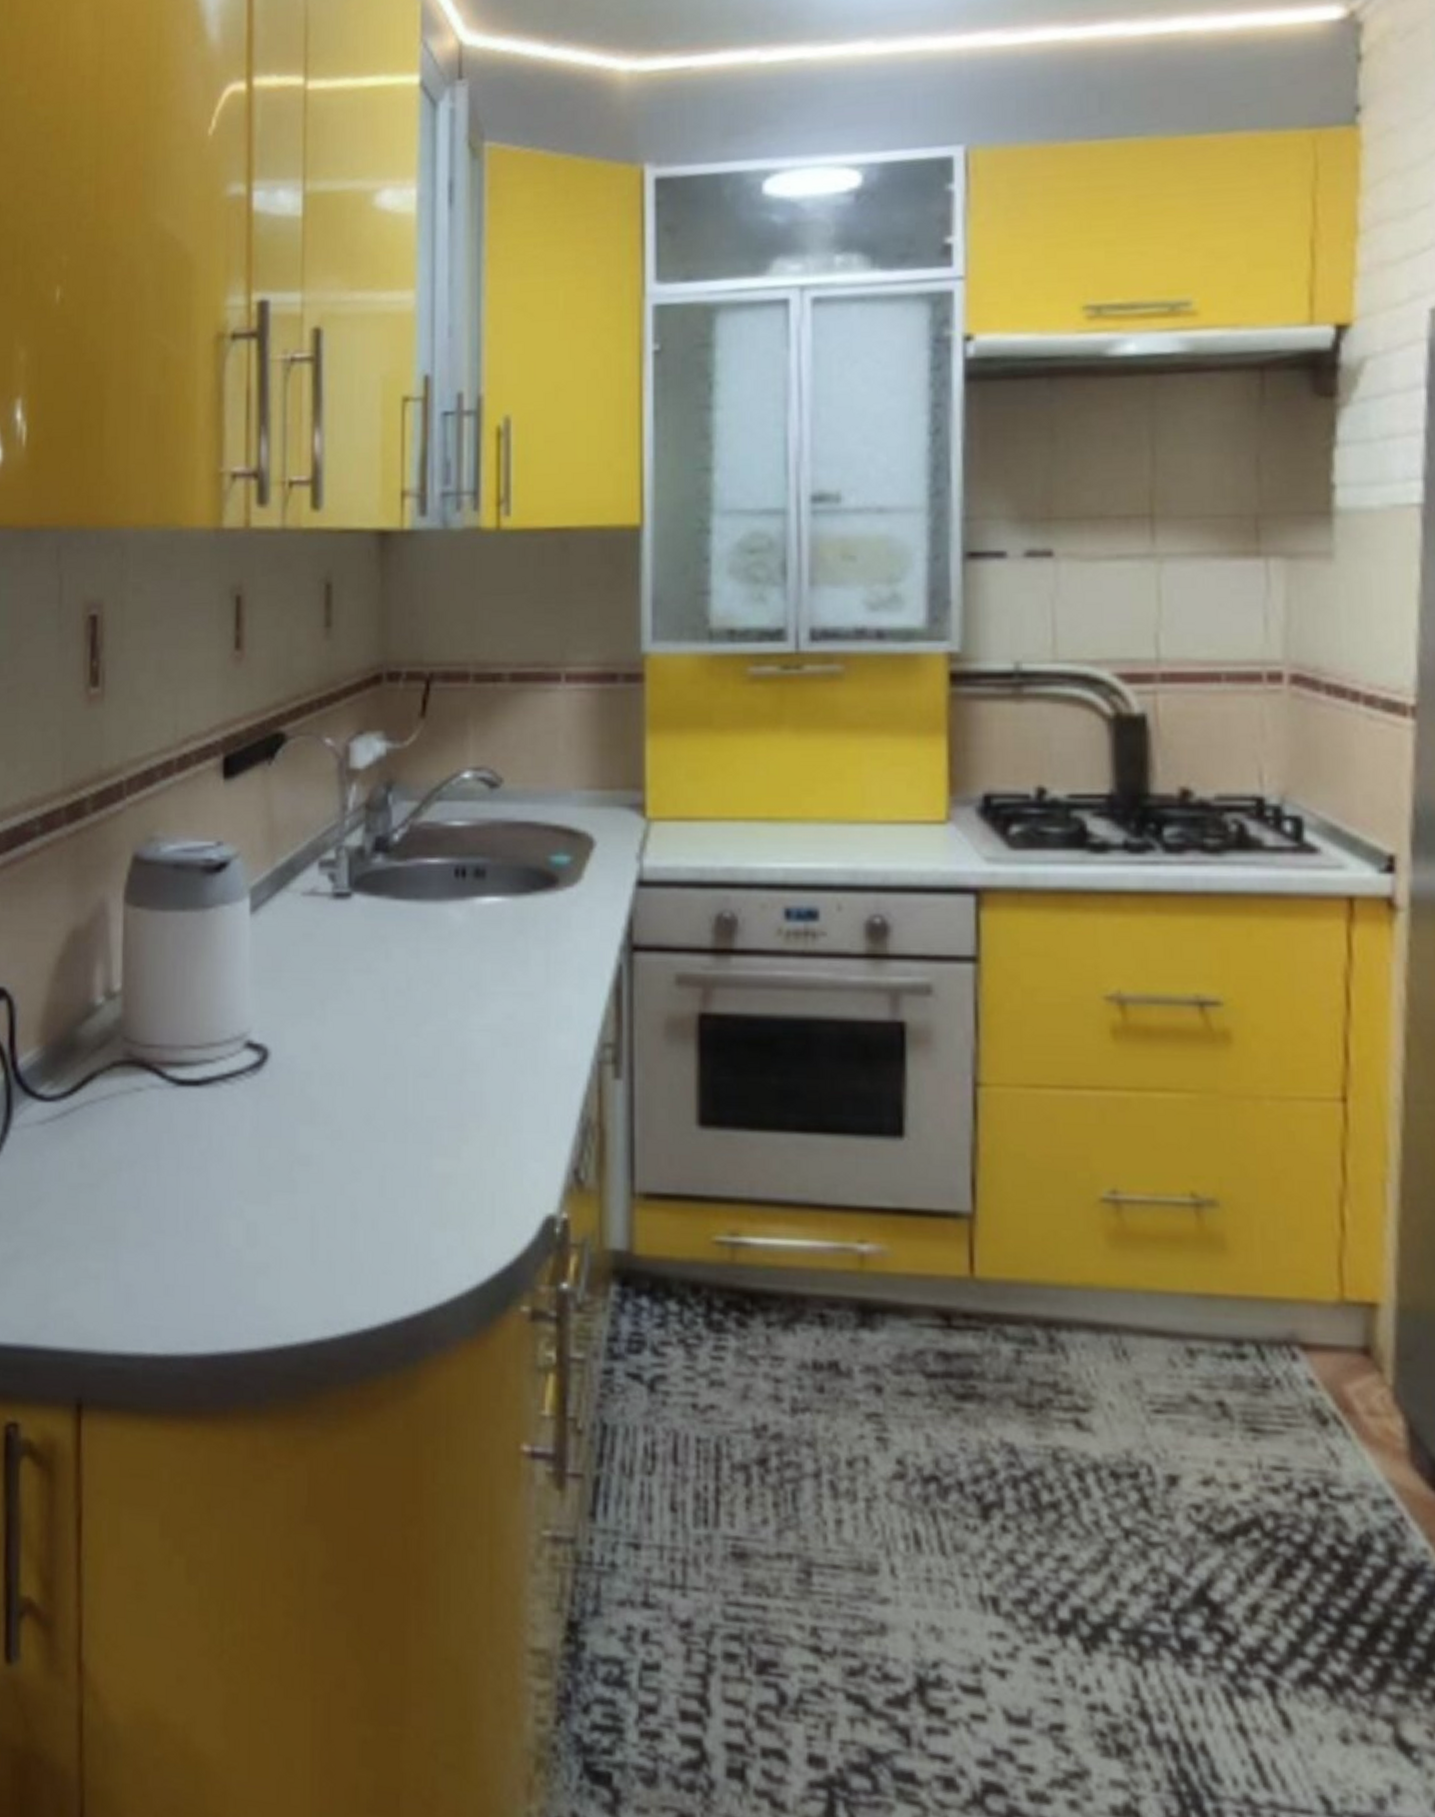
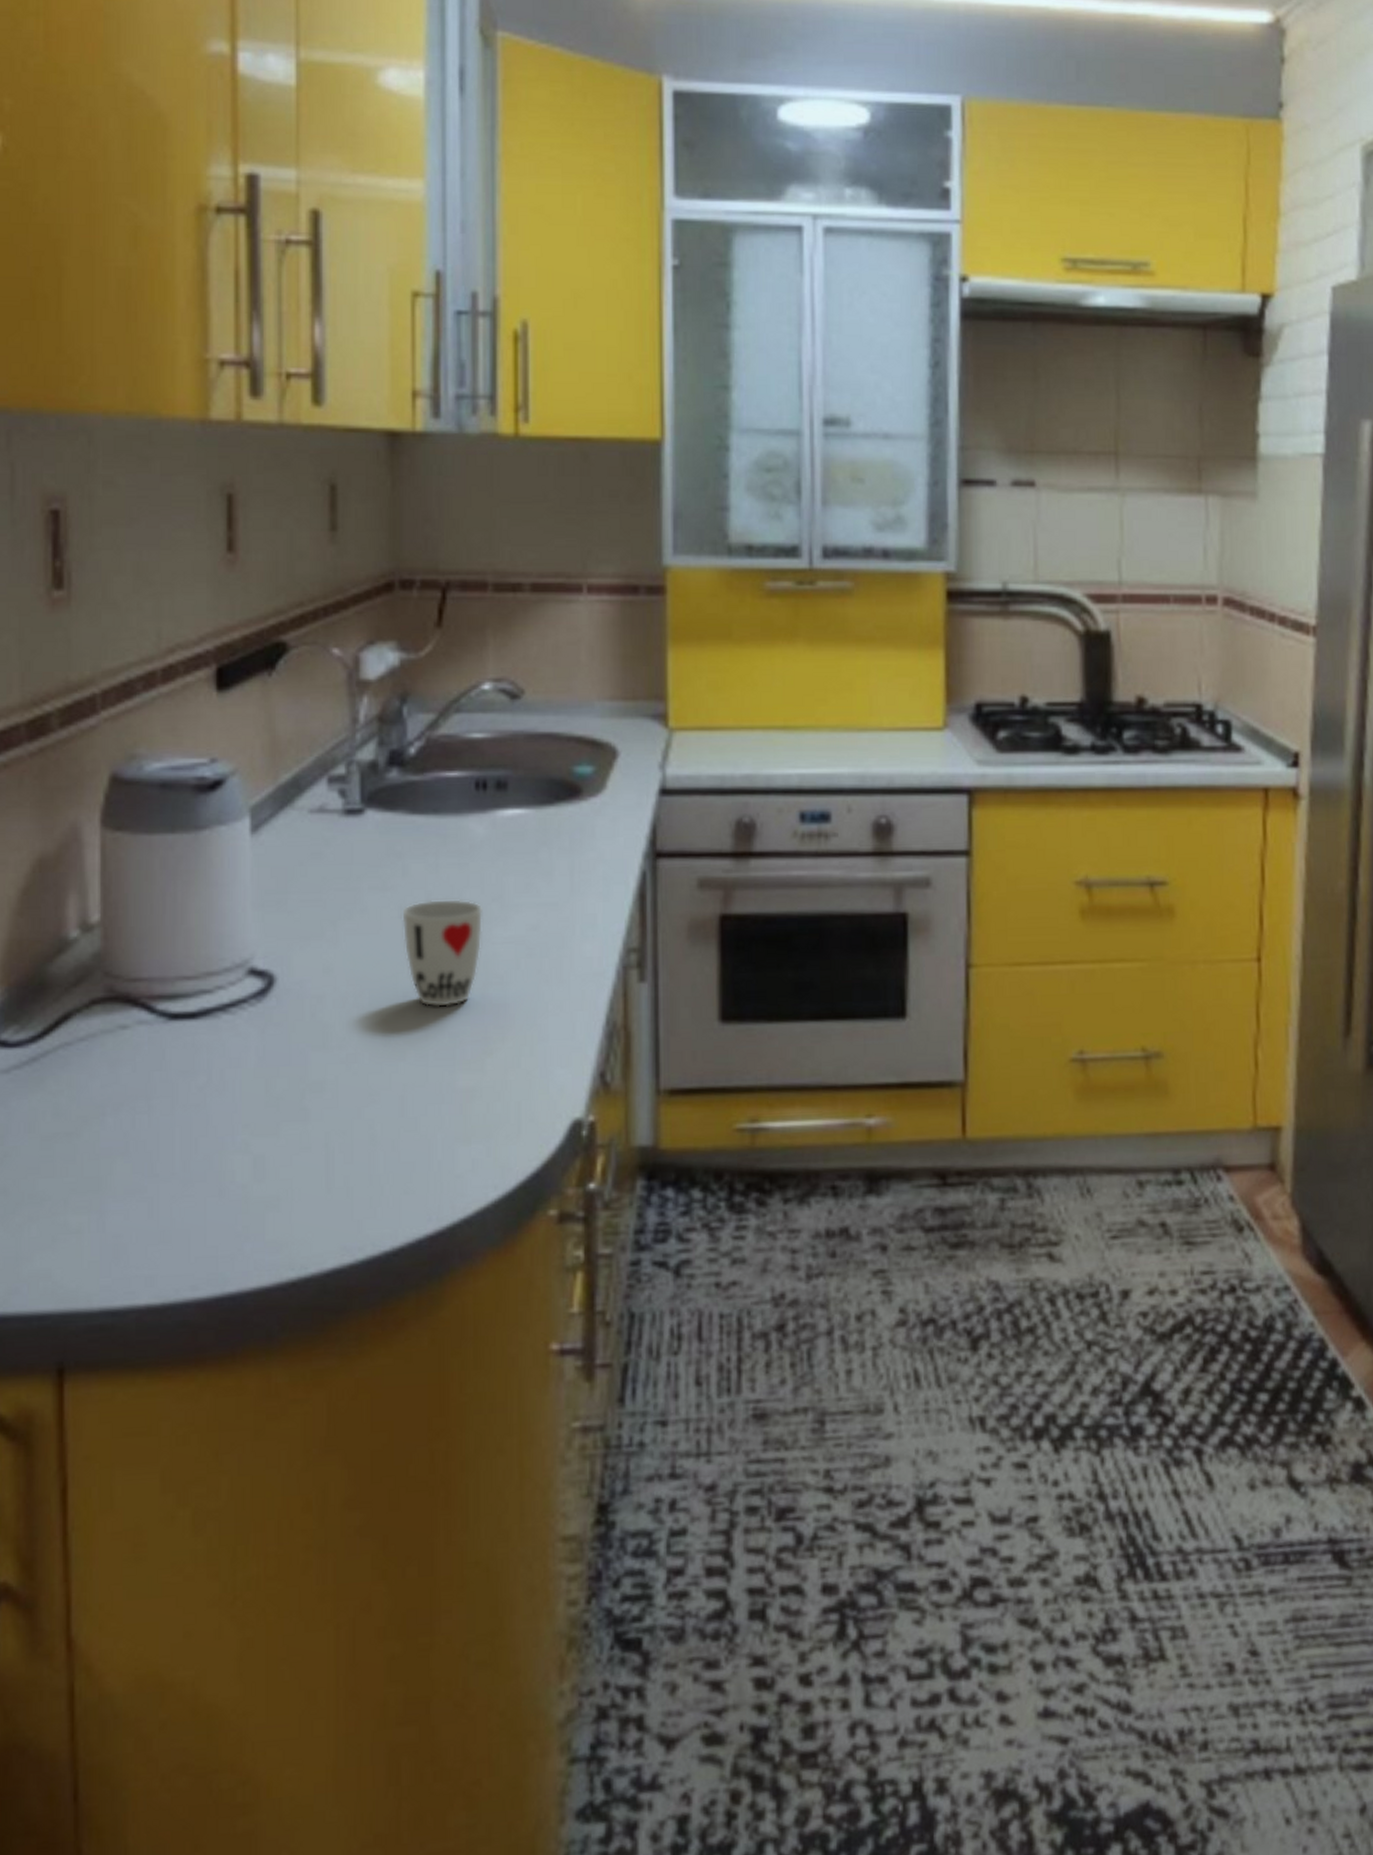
cup: none [384,984,461,1091] -> present [402,899,484,1007]

